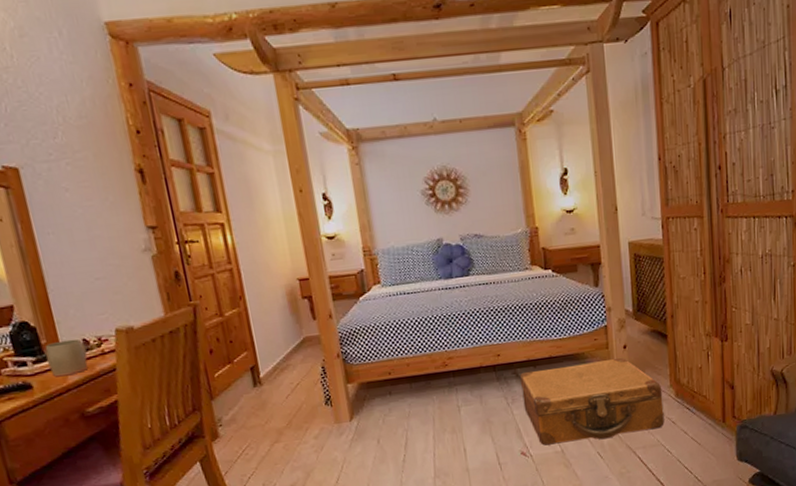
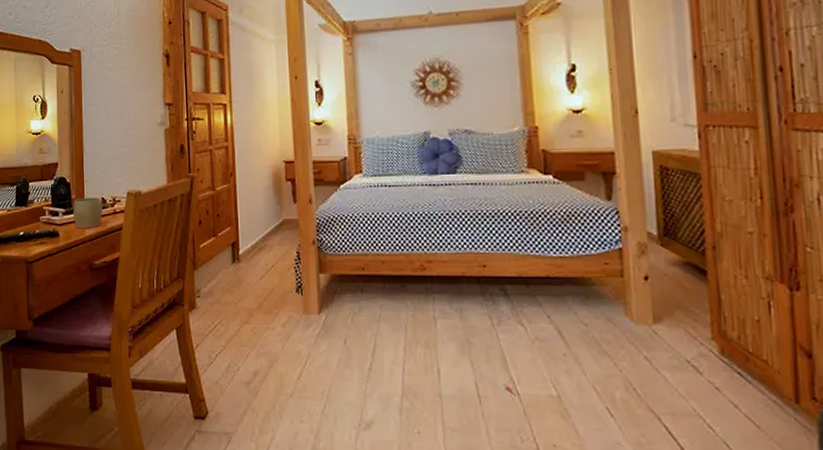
suitcase: present [519,358,665,446] -> none [508,290,703,393]

